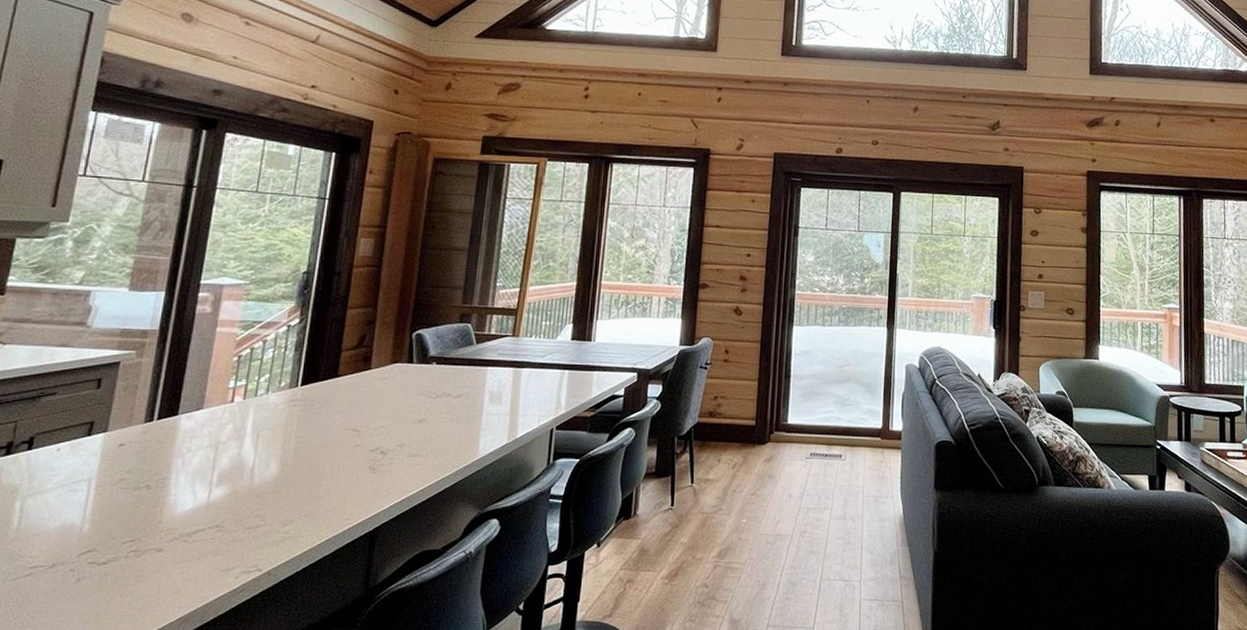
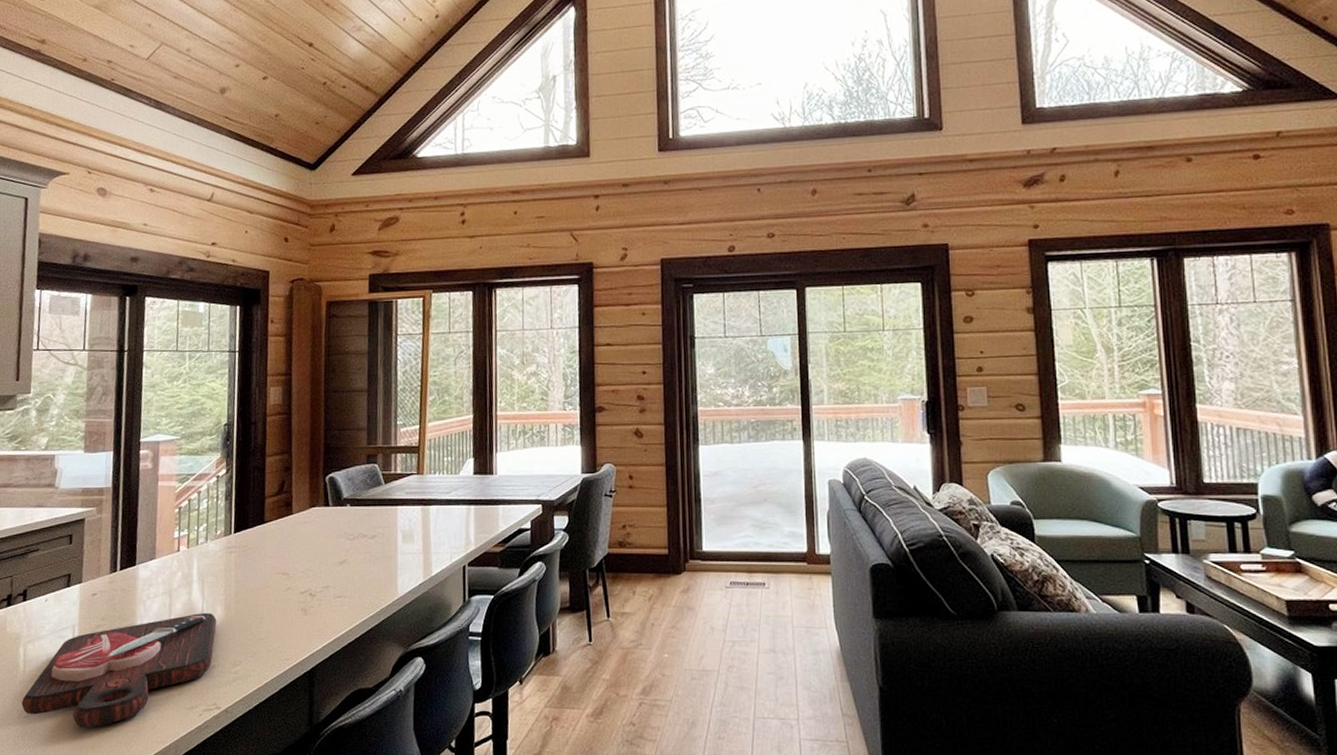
cutting board: none [9,468,270,592] -> present [21,612,217,727]

